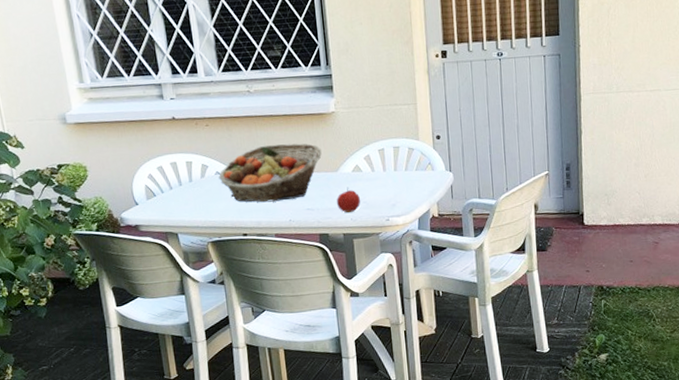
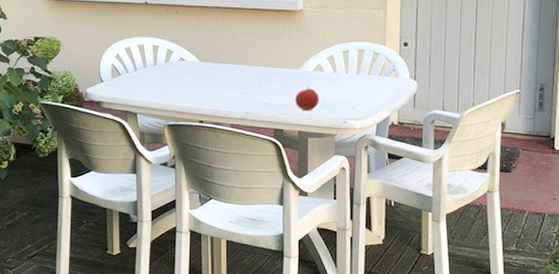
fruit basket: present [218,143,322,203] -> none [182,36,285,93]

